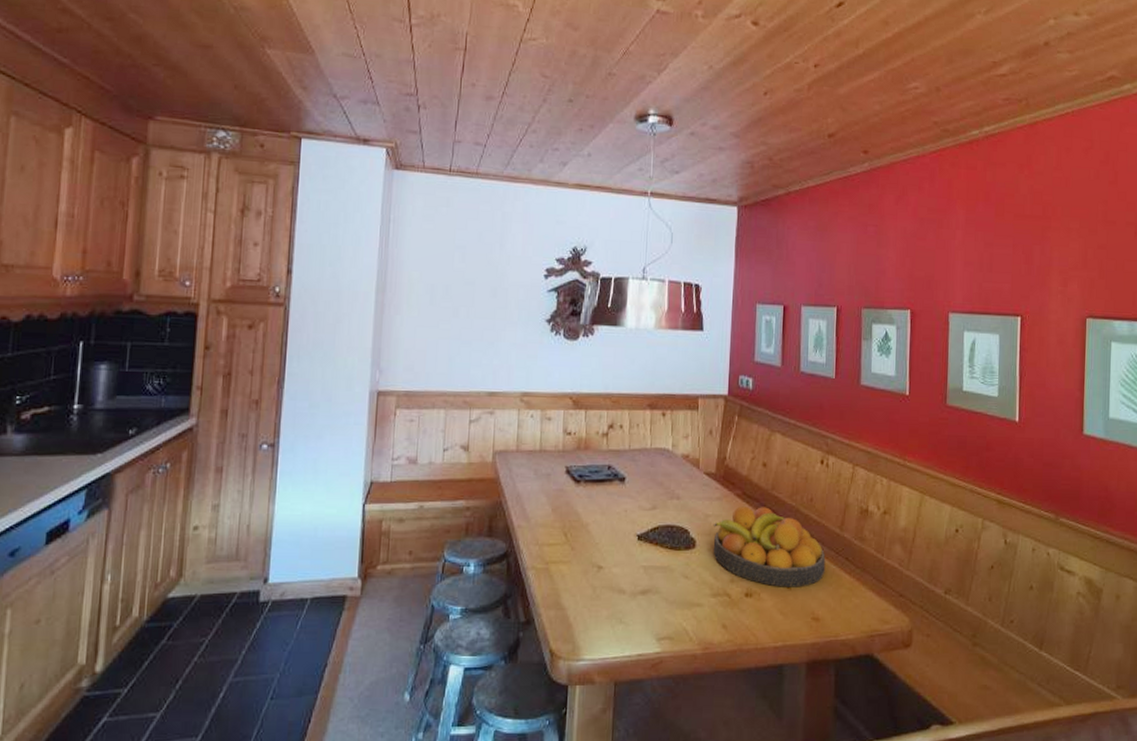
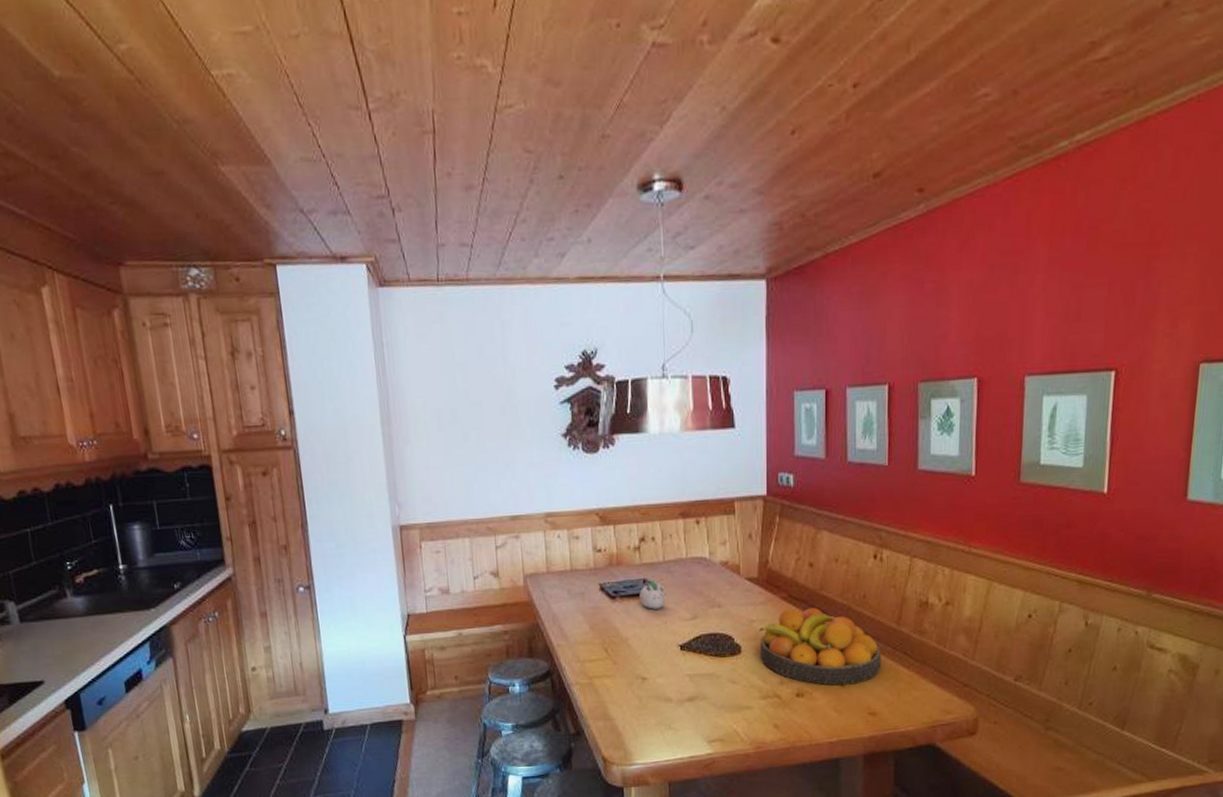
succulent planter: none [603,467,627,497] -> present [639,580,665,610]

